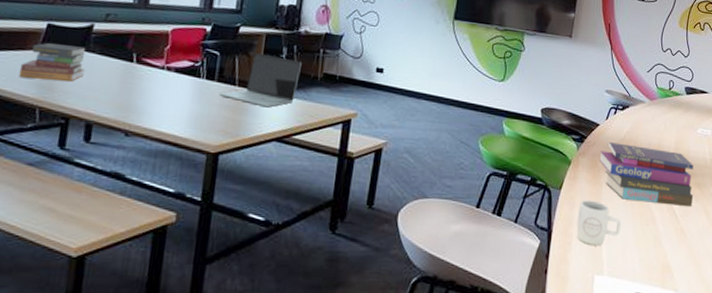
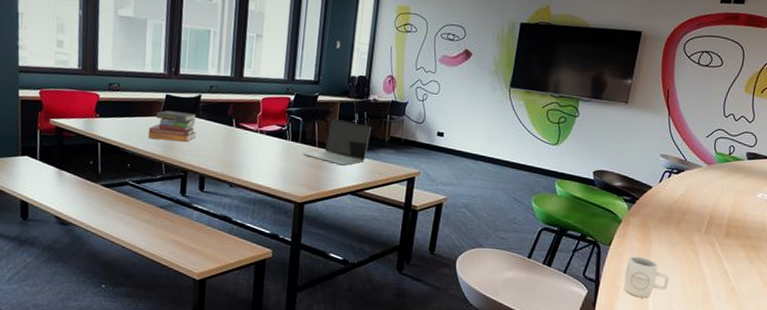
books: present [599,142,694,206] -> none [650,204,750,267]

